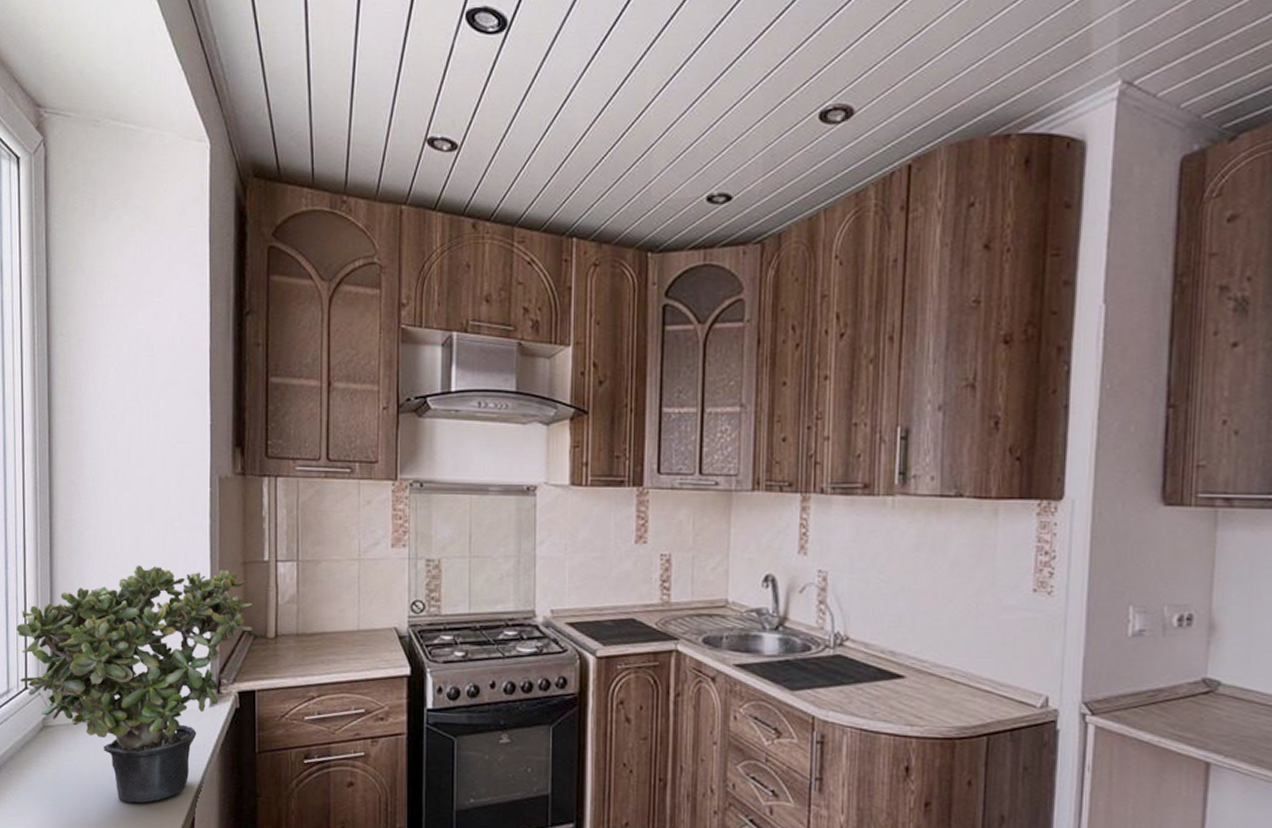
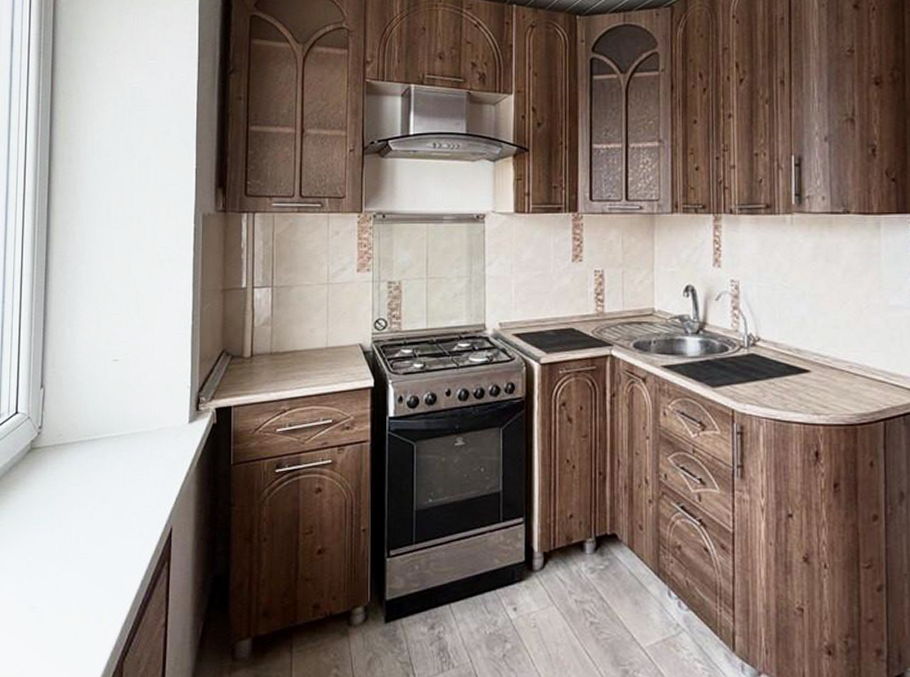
potted plant: present [16,565,253,803] -> none [10,295,231,518]

